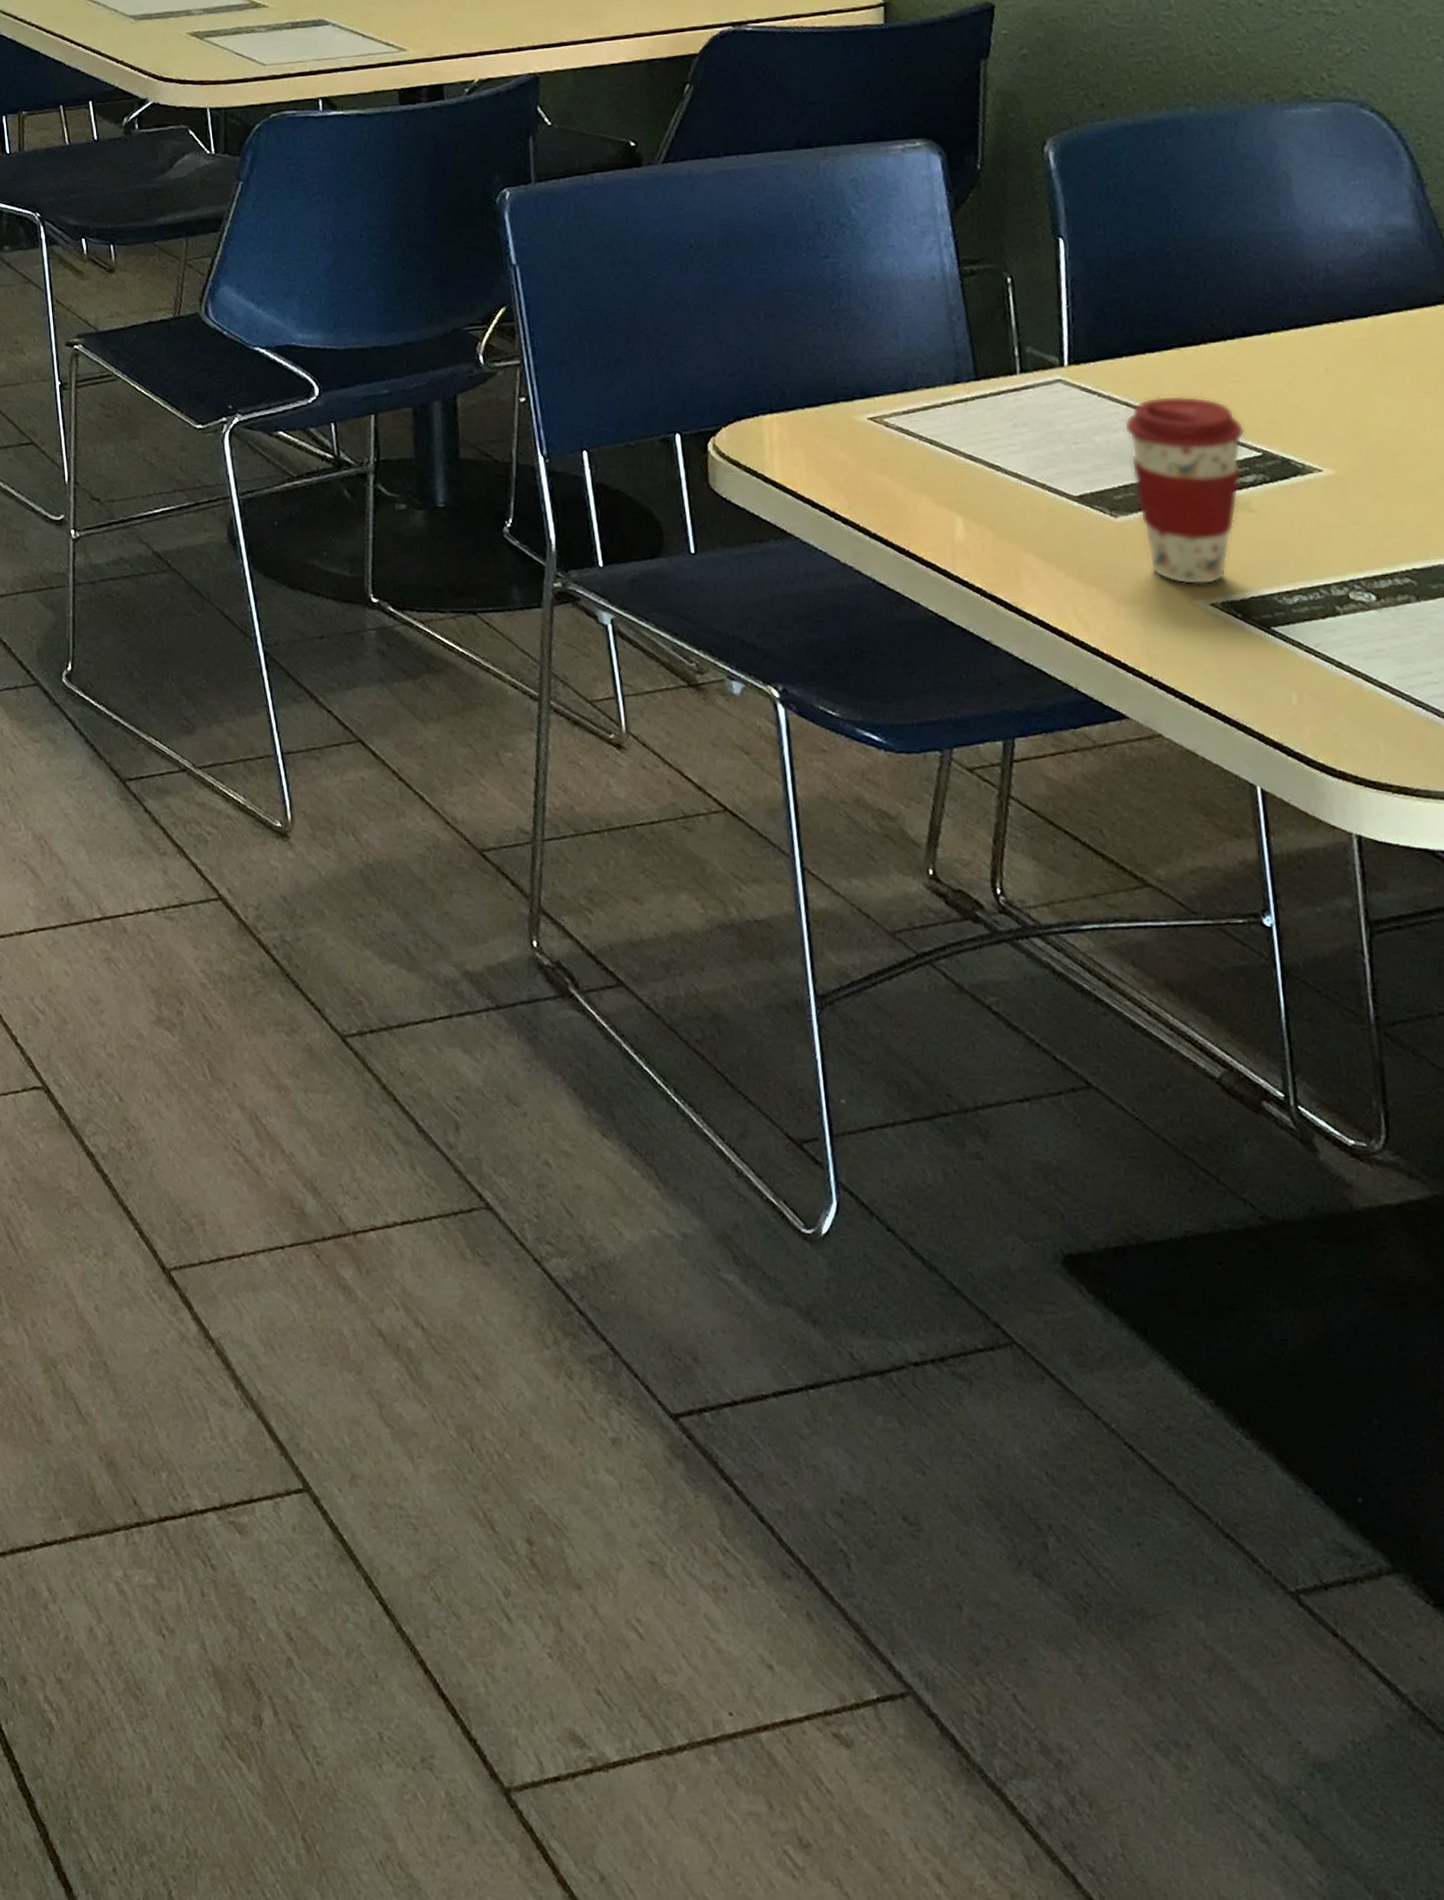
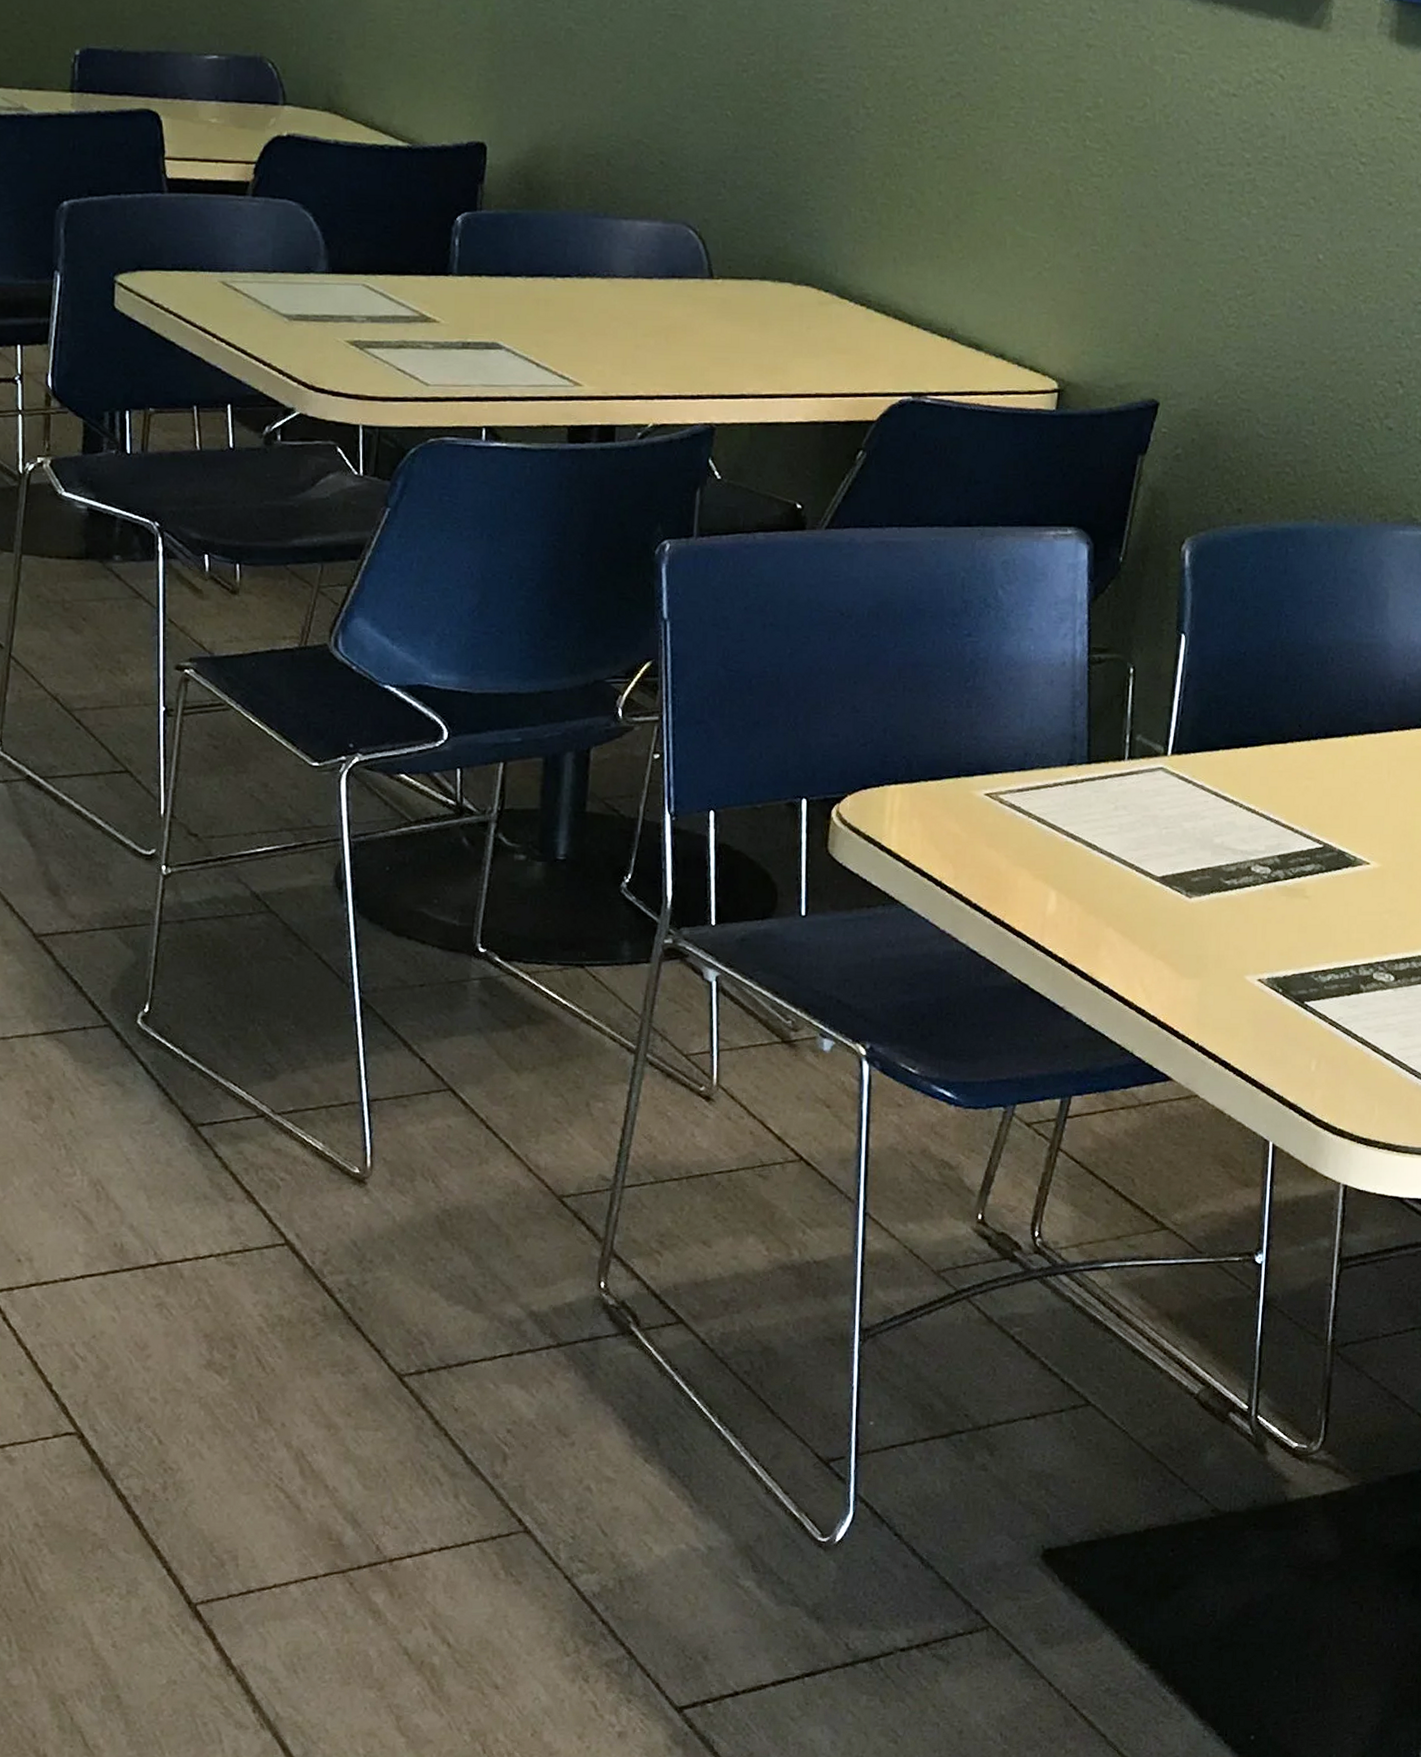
coffee cup: present [1123,395,1245,585] -> none [1210,788,1312,962]

